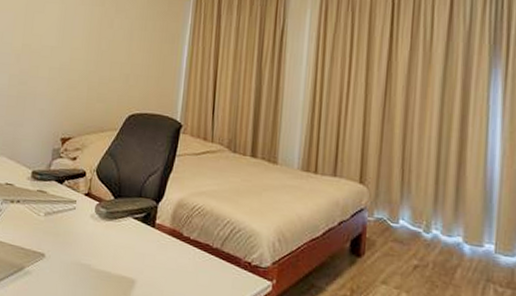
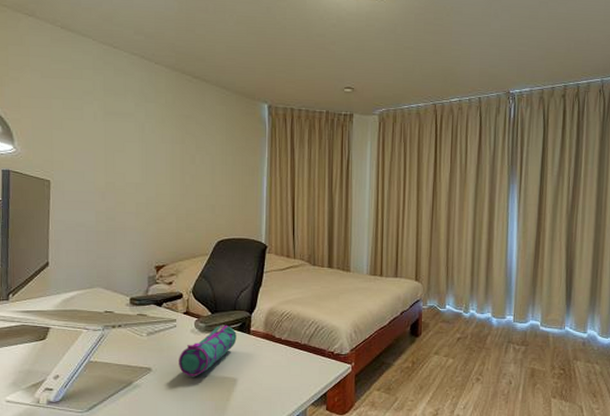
pencil case: none [74,212,140,272] -> present [179,324,237,377]

